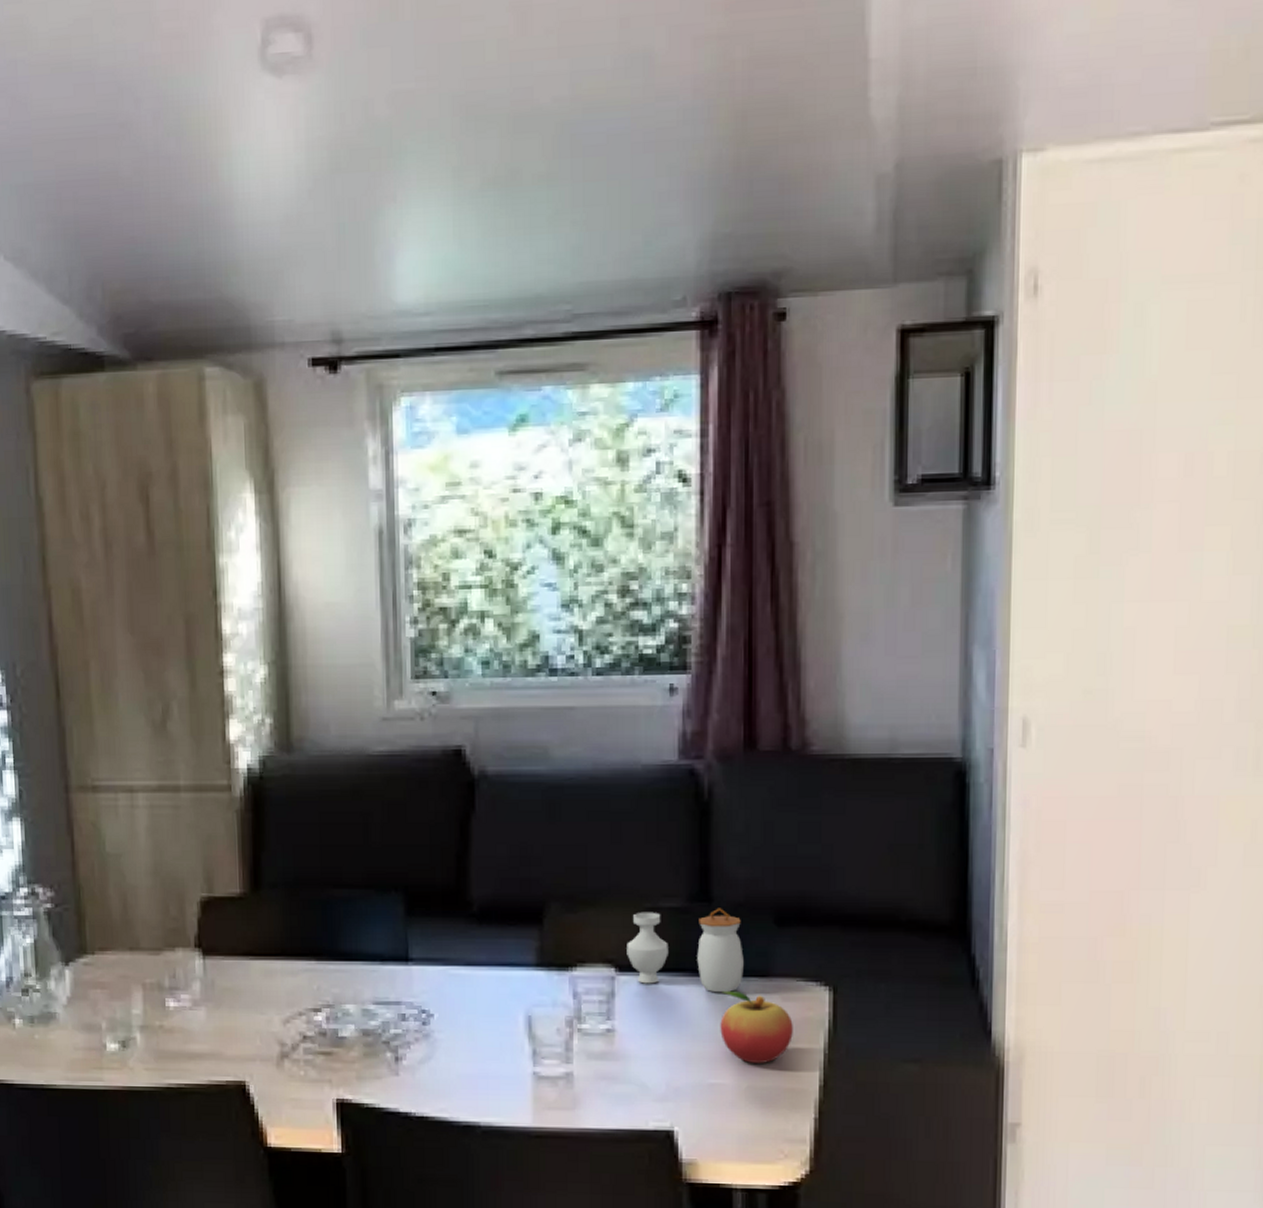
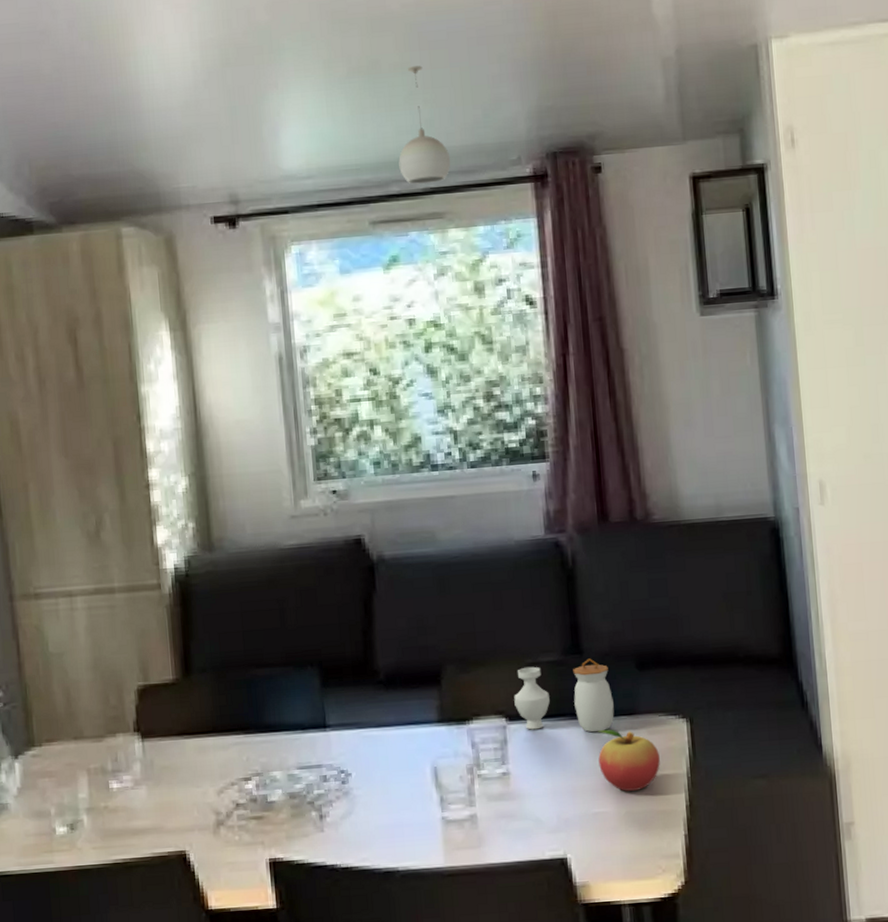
pendant light: none [536,177,600,328] -> present [398,65,451,185]

